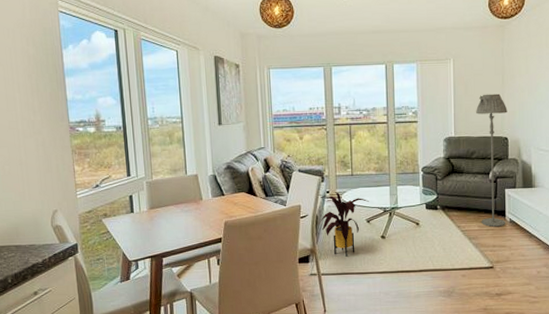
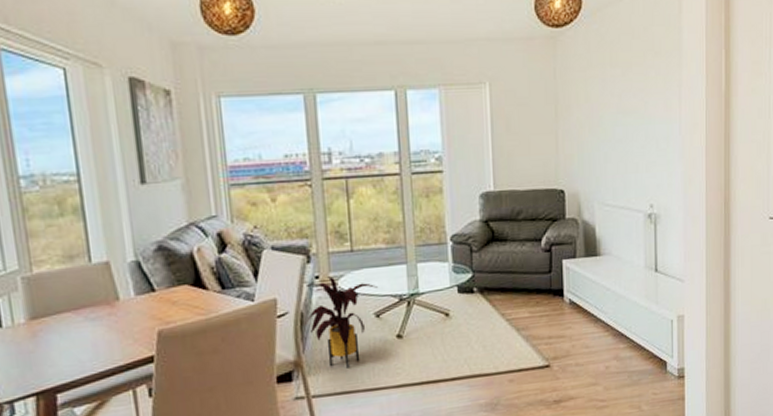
floor lamp: present [476,93,508,227] -> none [522,130,564,312]

